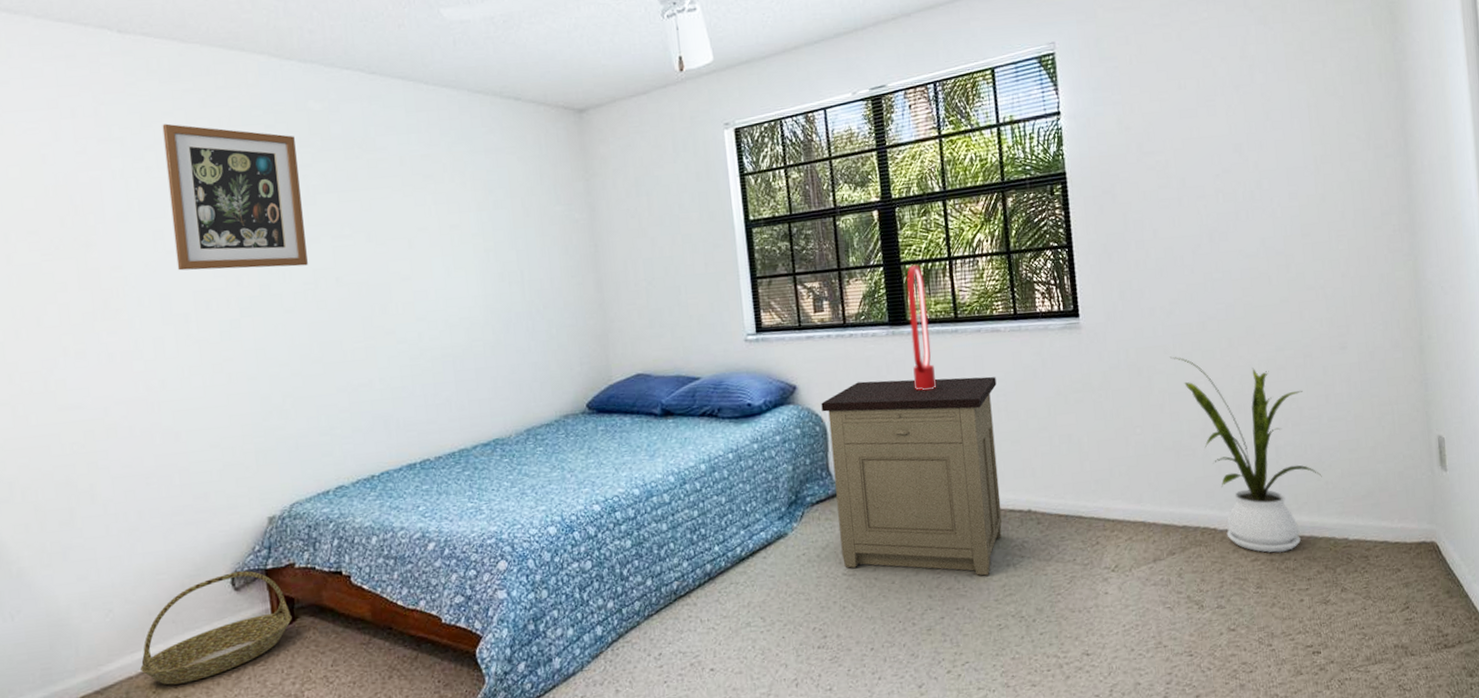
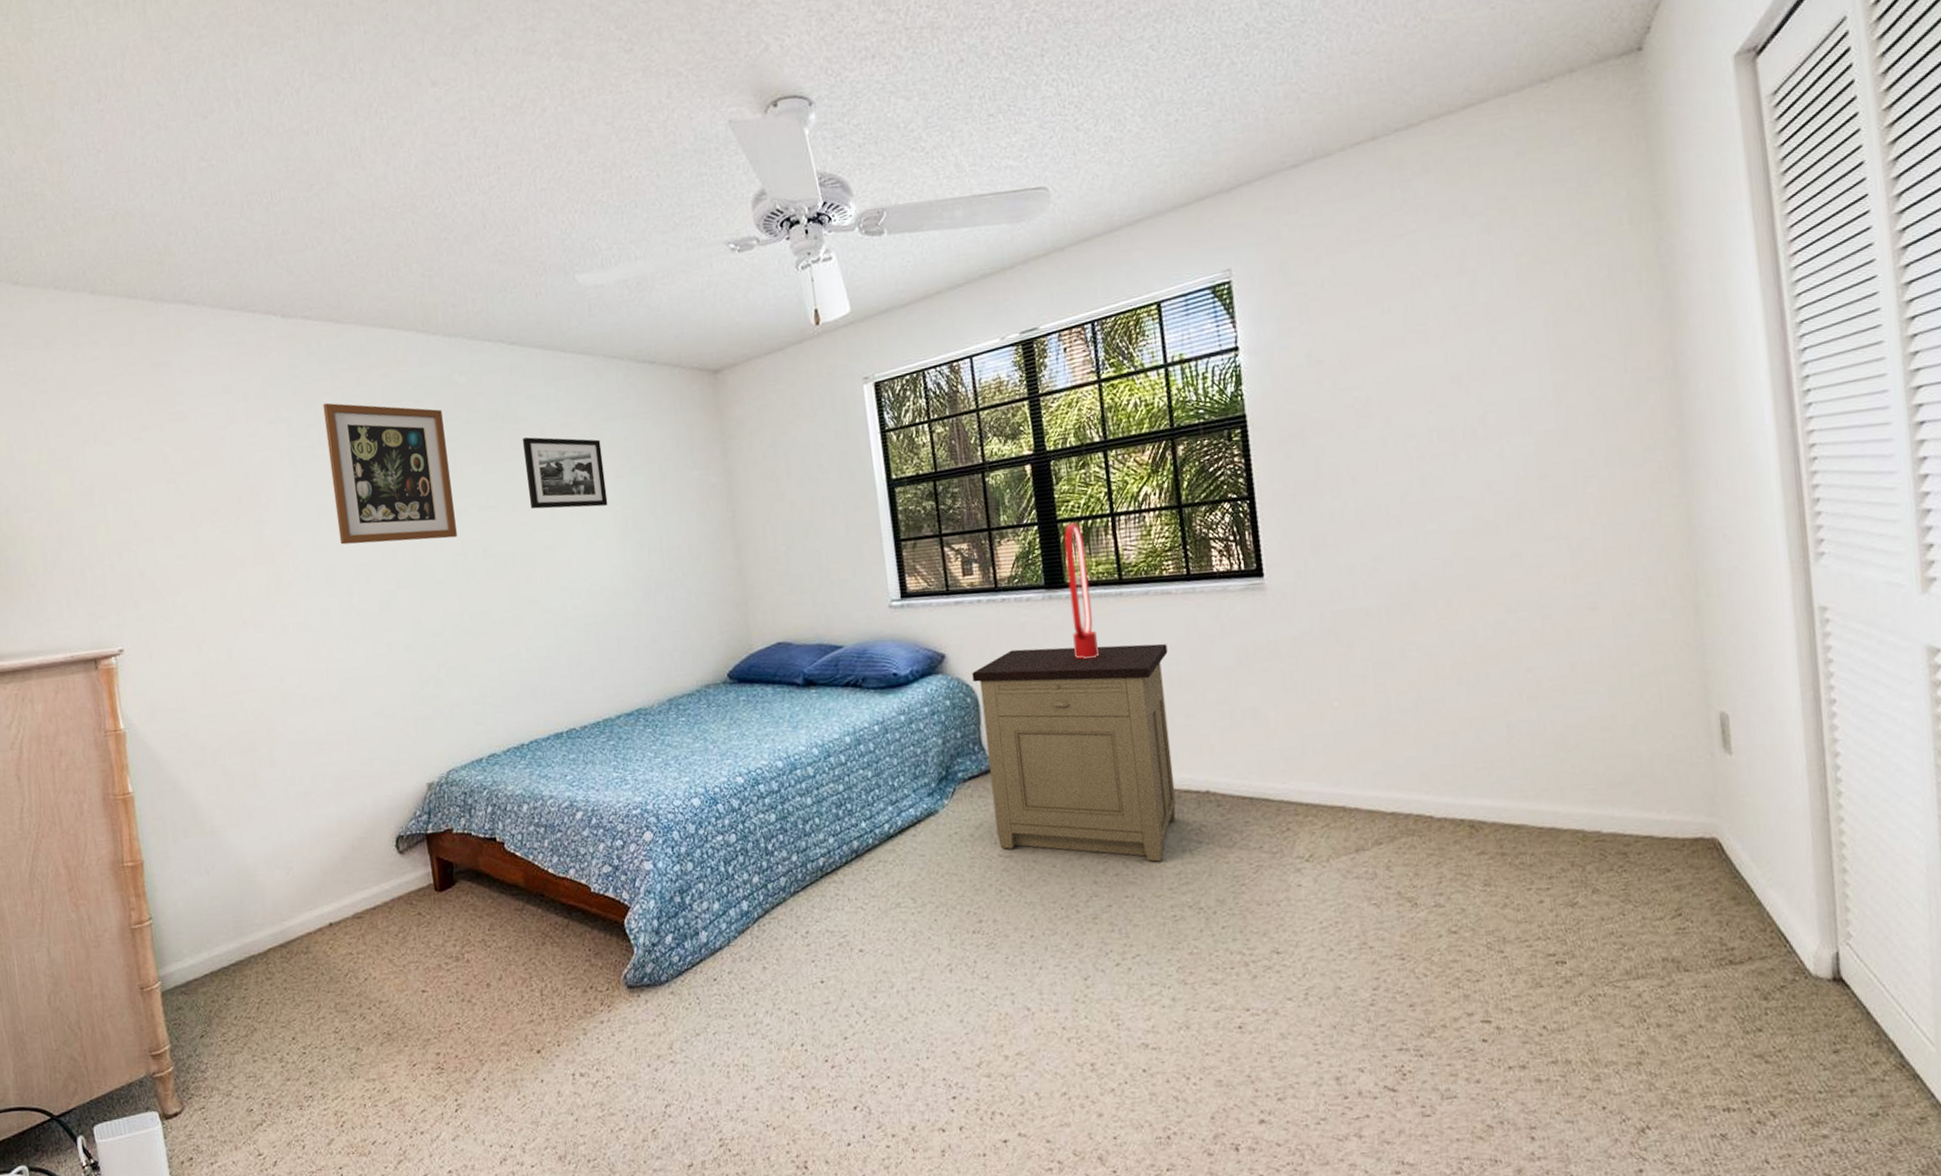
basket: present [140,571,292,685] -> none [318,835,452,942]
picture frame: none [380,167,469,239] -> present [522,437,608,510]
house plant: present [1170,356,1322,553] -> none [1374,620,1567,846]

